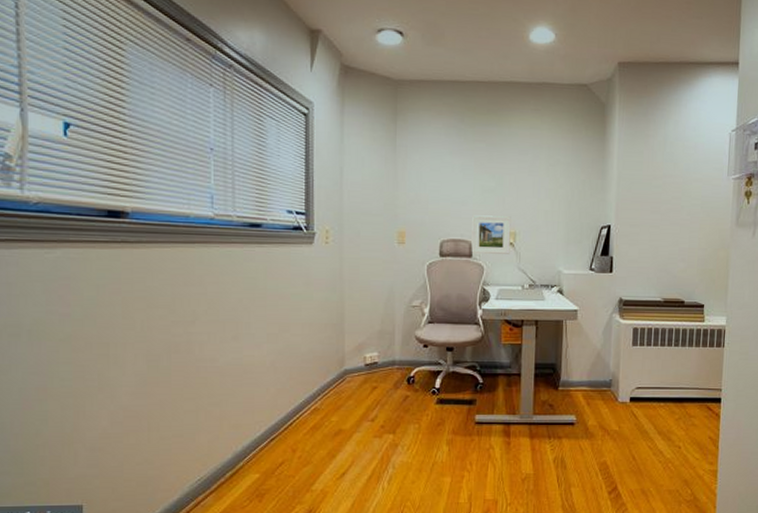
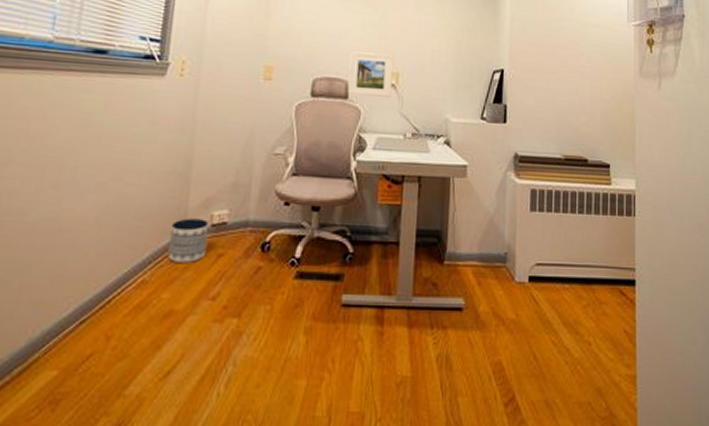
planter: none [332,360,363,394] -> present [167,218,210,263]

